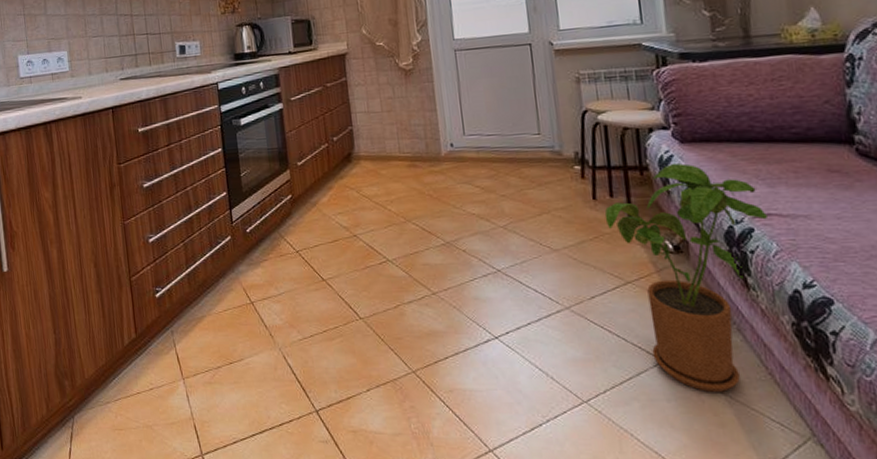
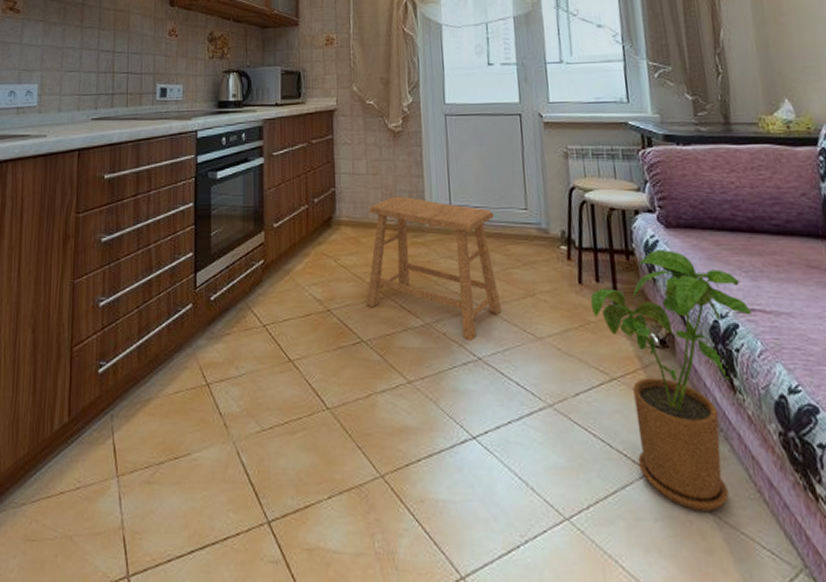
stool: none [385,129,518,256] -> present [367,196,501,341]

